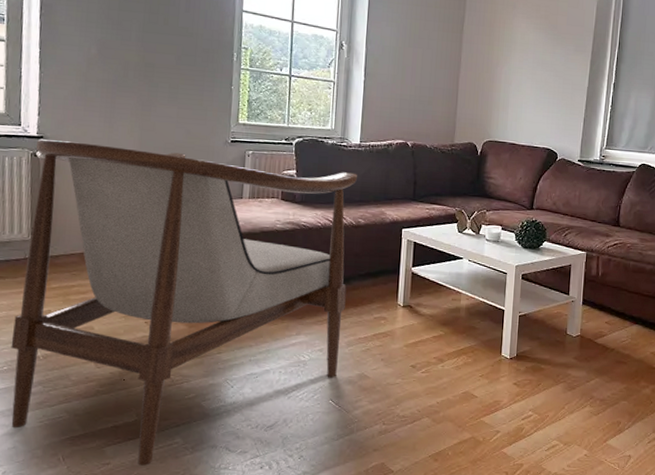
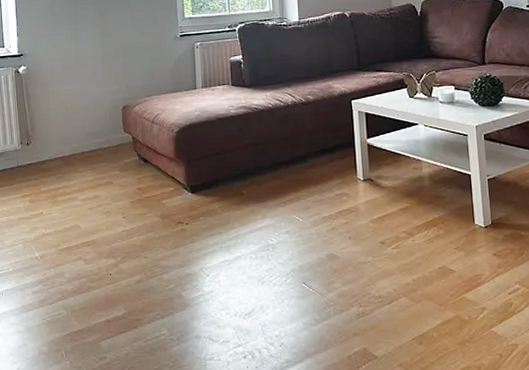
armchair: present [11,139,357,466] -> none [13,50,306,359]

